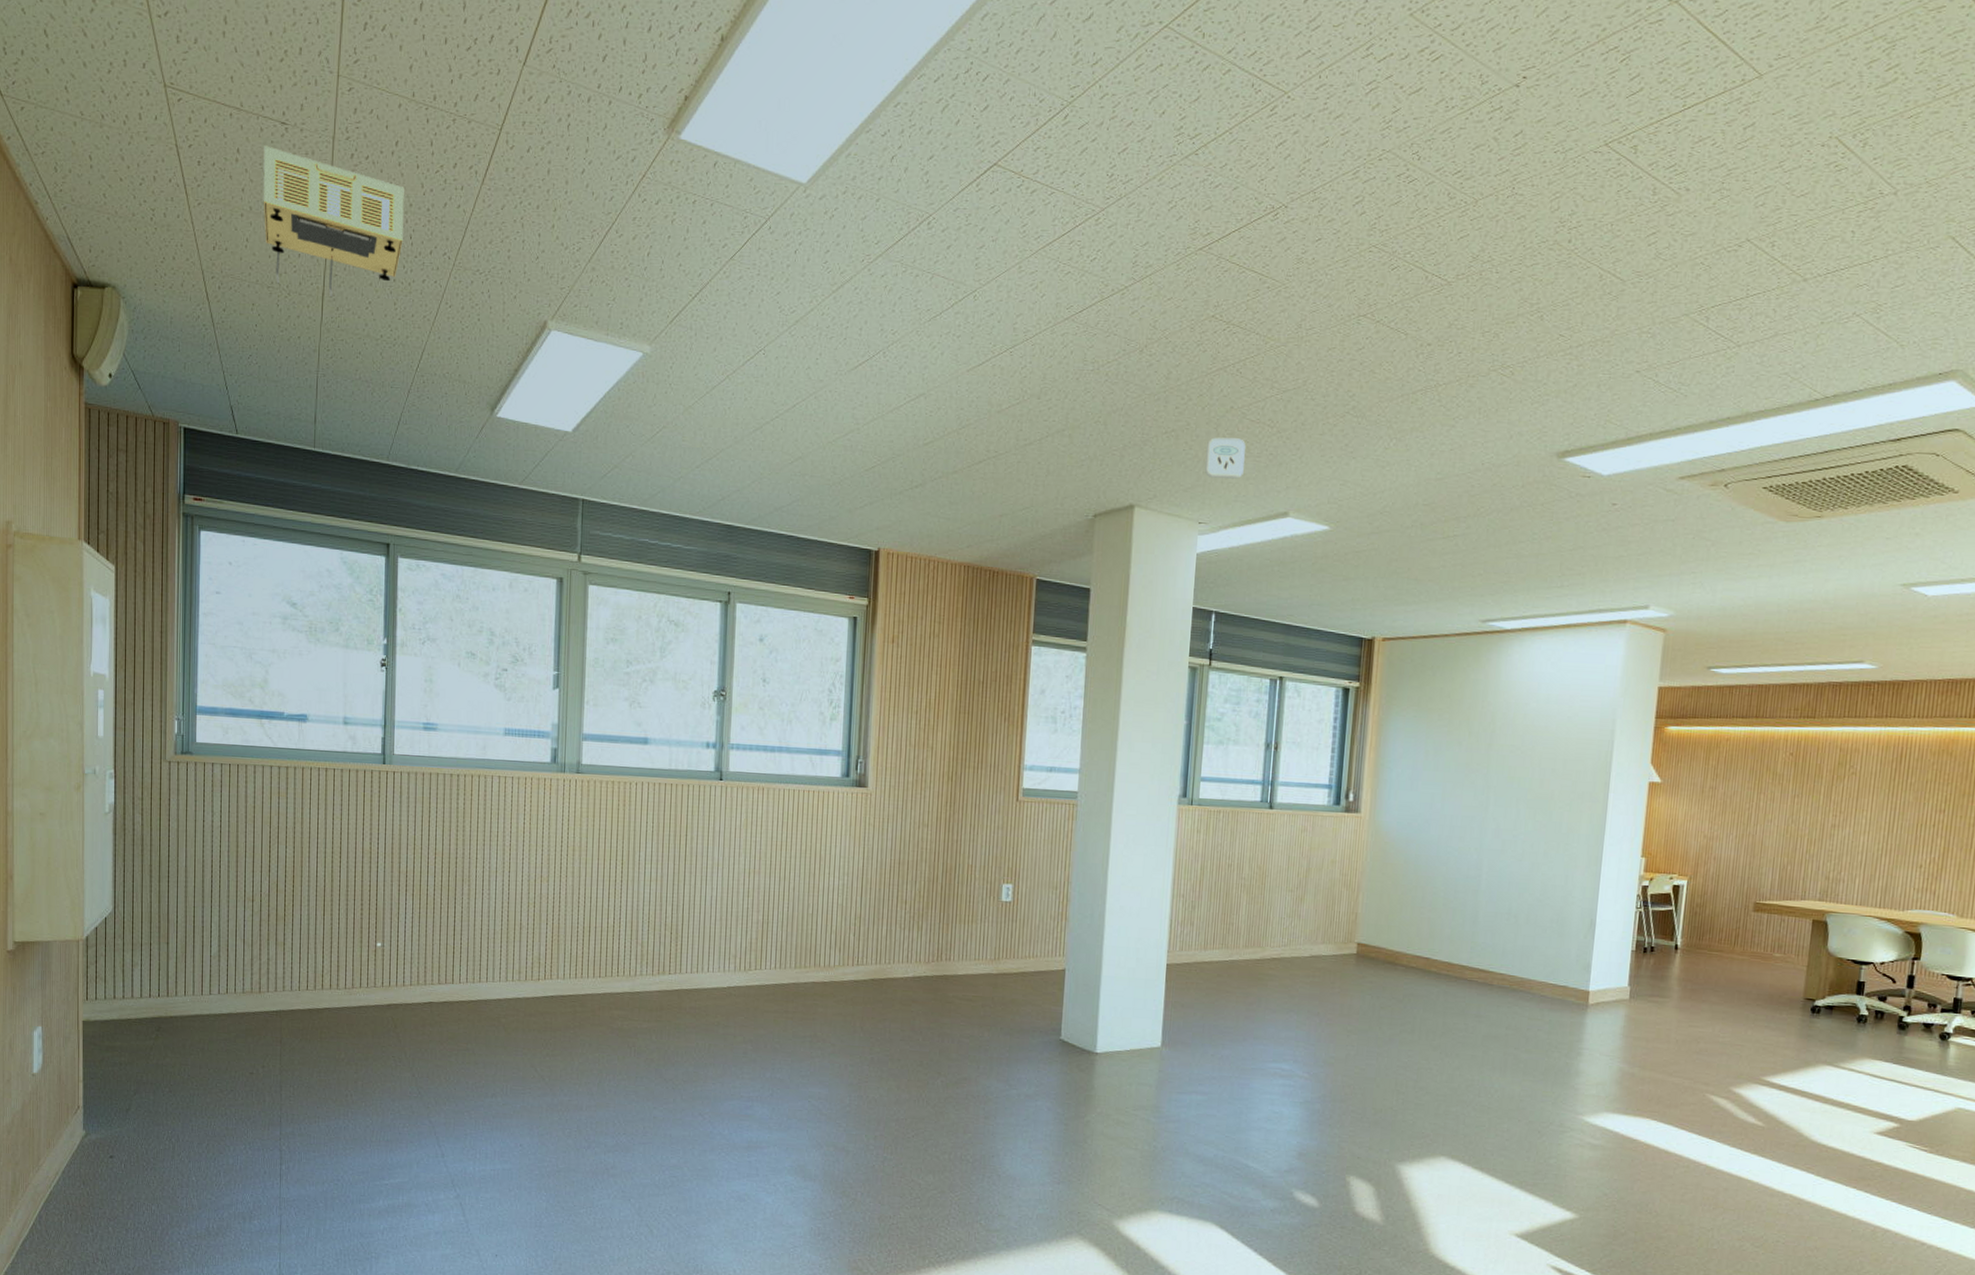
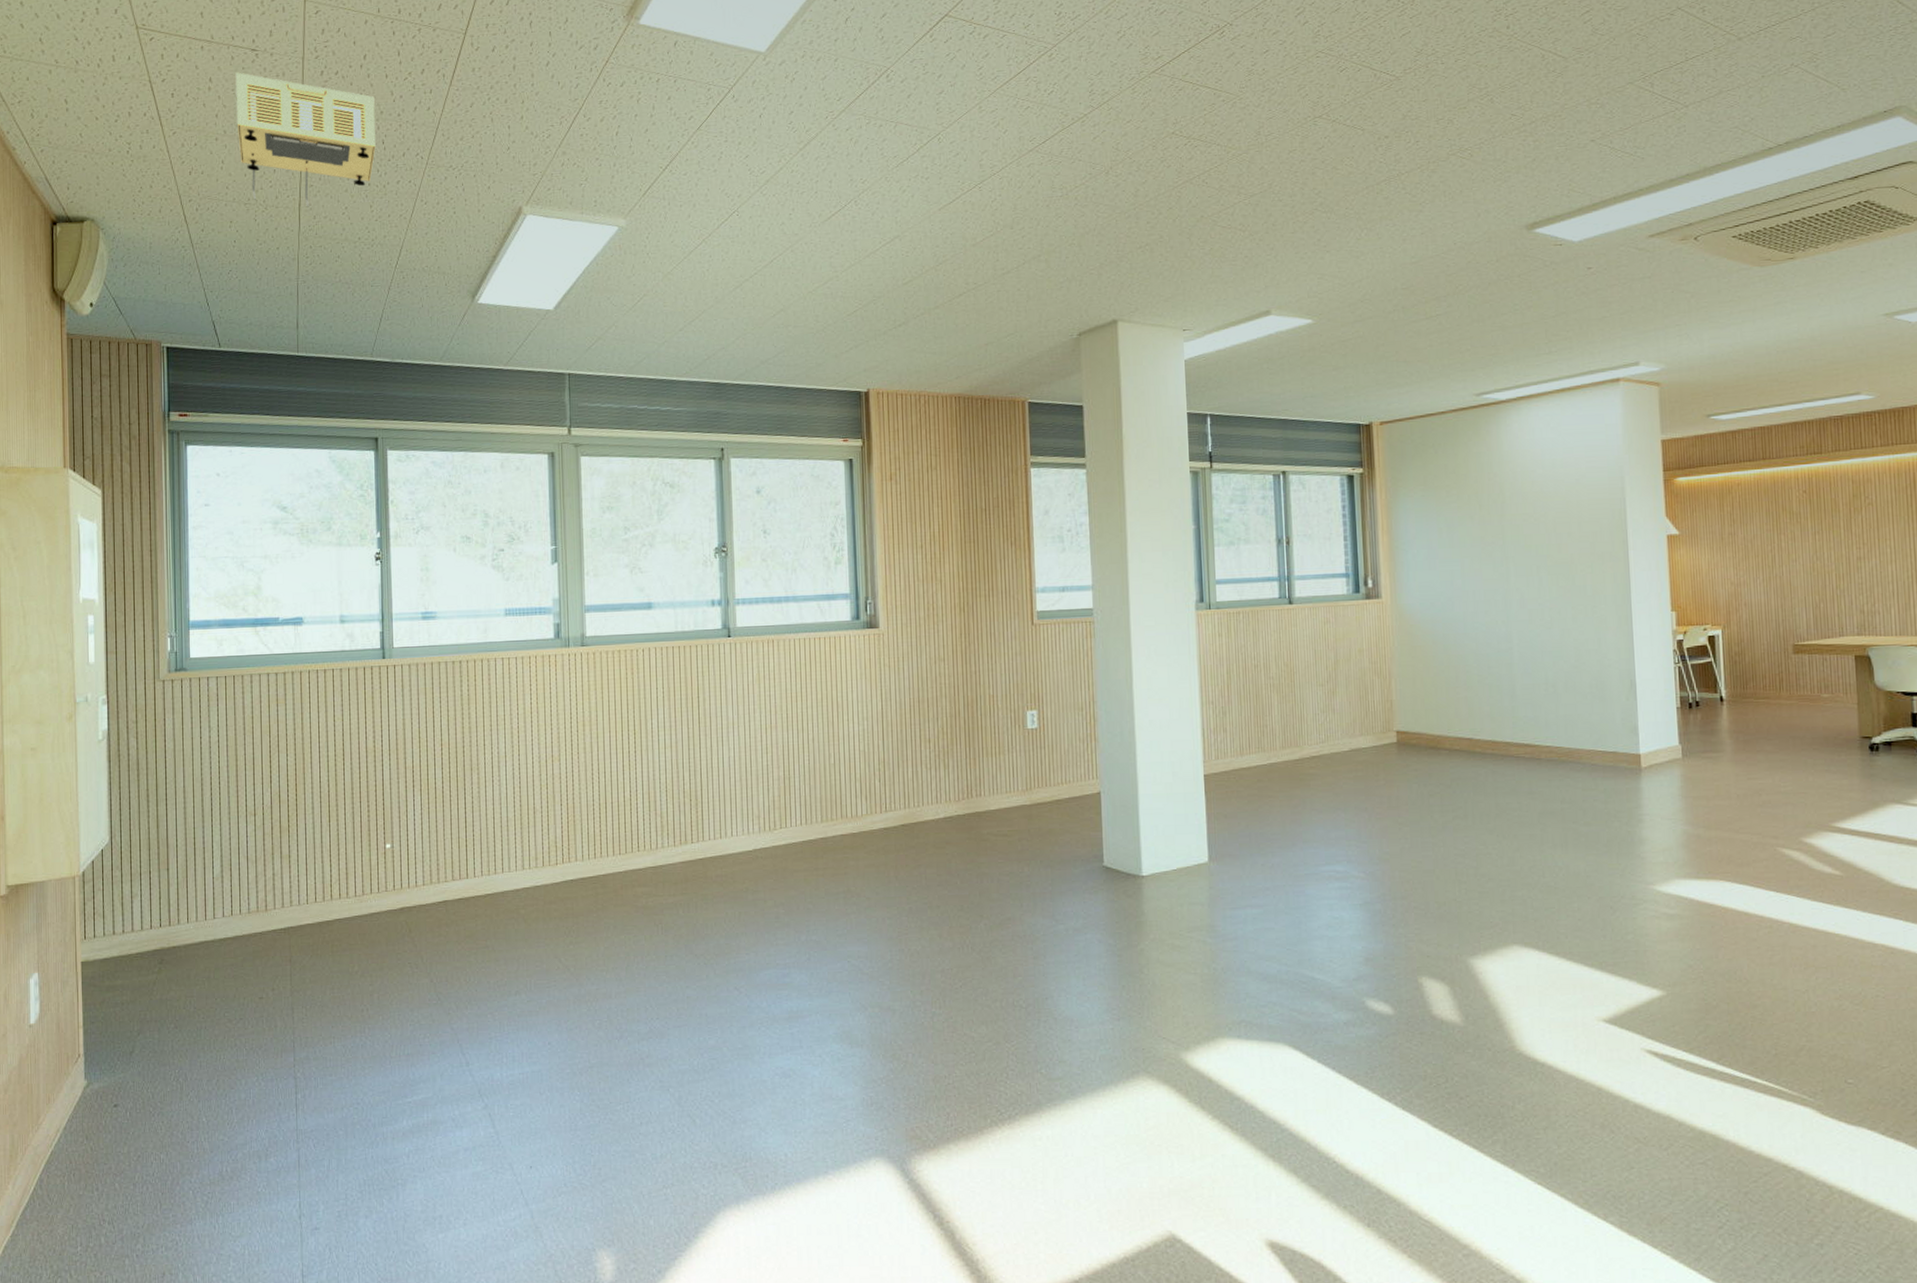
smoke detector: present [1205,437,1246,479] -> none [1182,245,1221,286]

